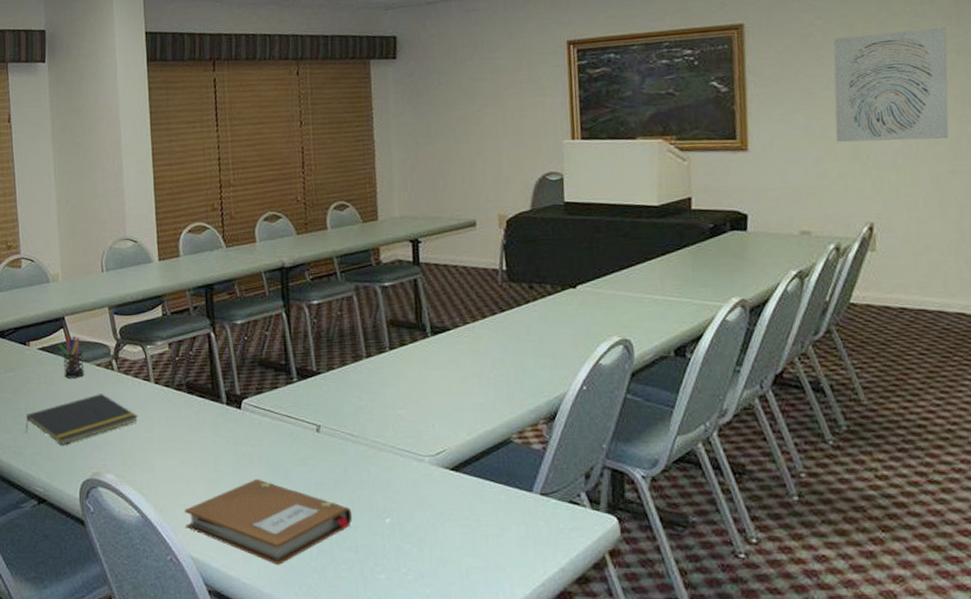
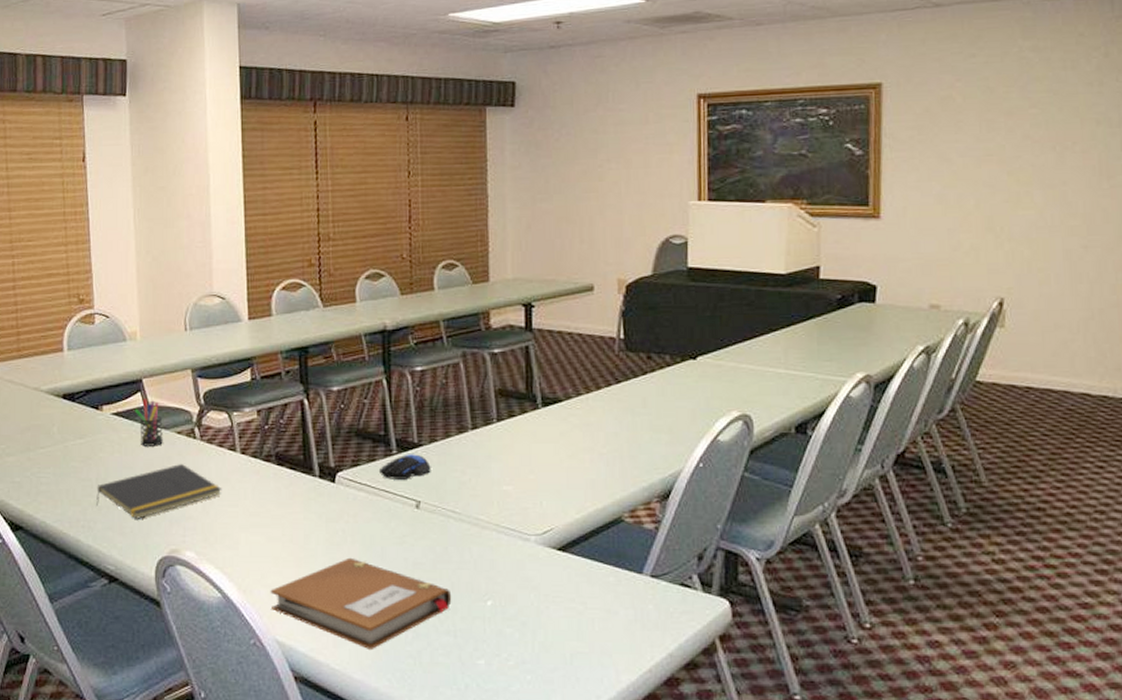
computer mouse: none [280,381,330,405] -> present [378,454,431,480]
wall art: present [833,27,949,143] -> none [970,94,1088,213]

